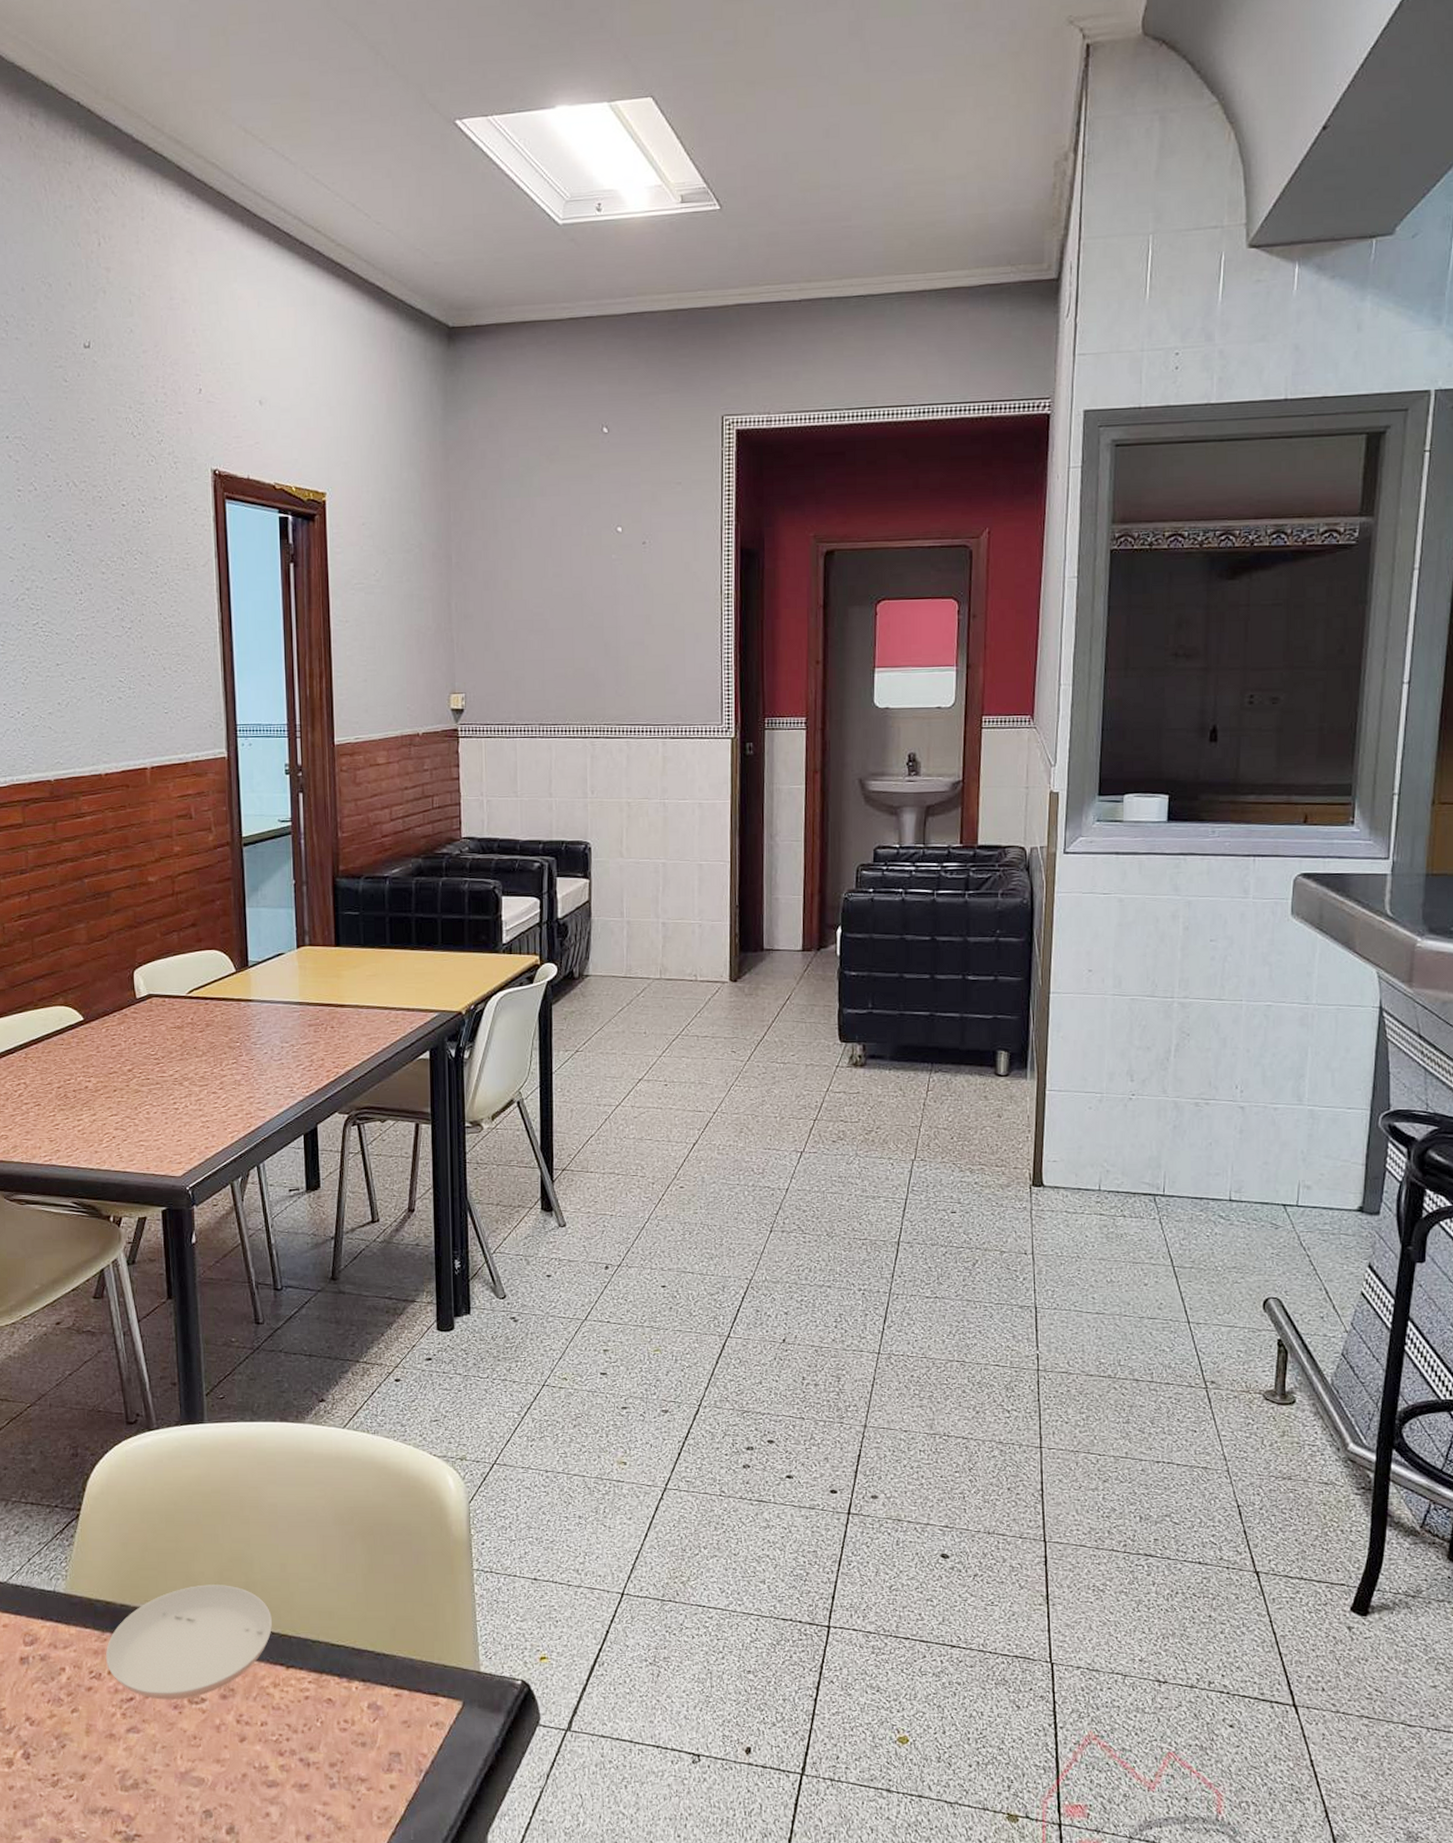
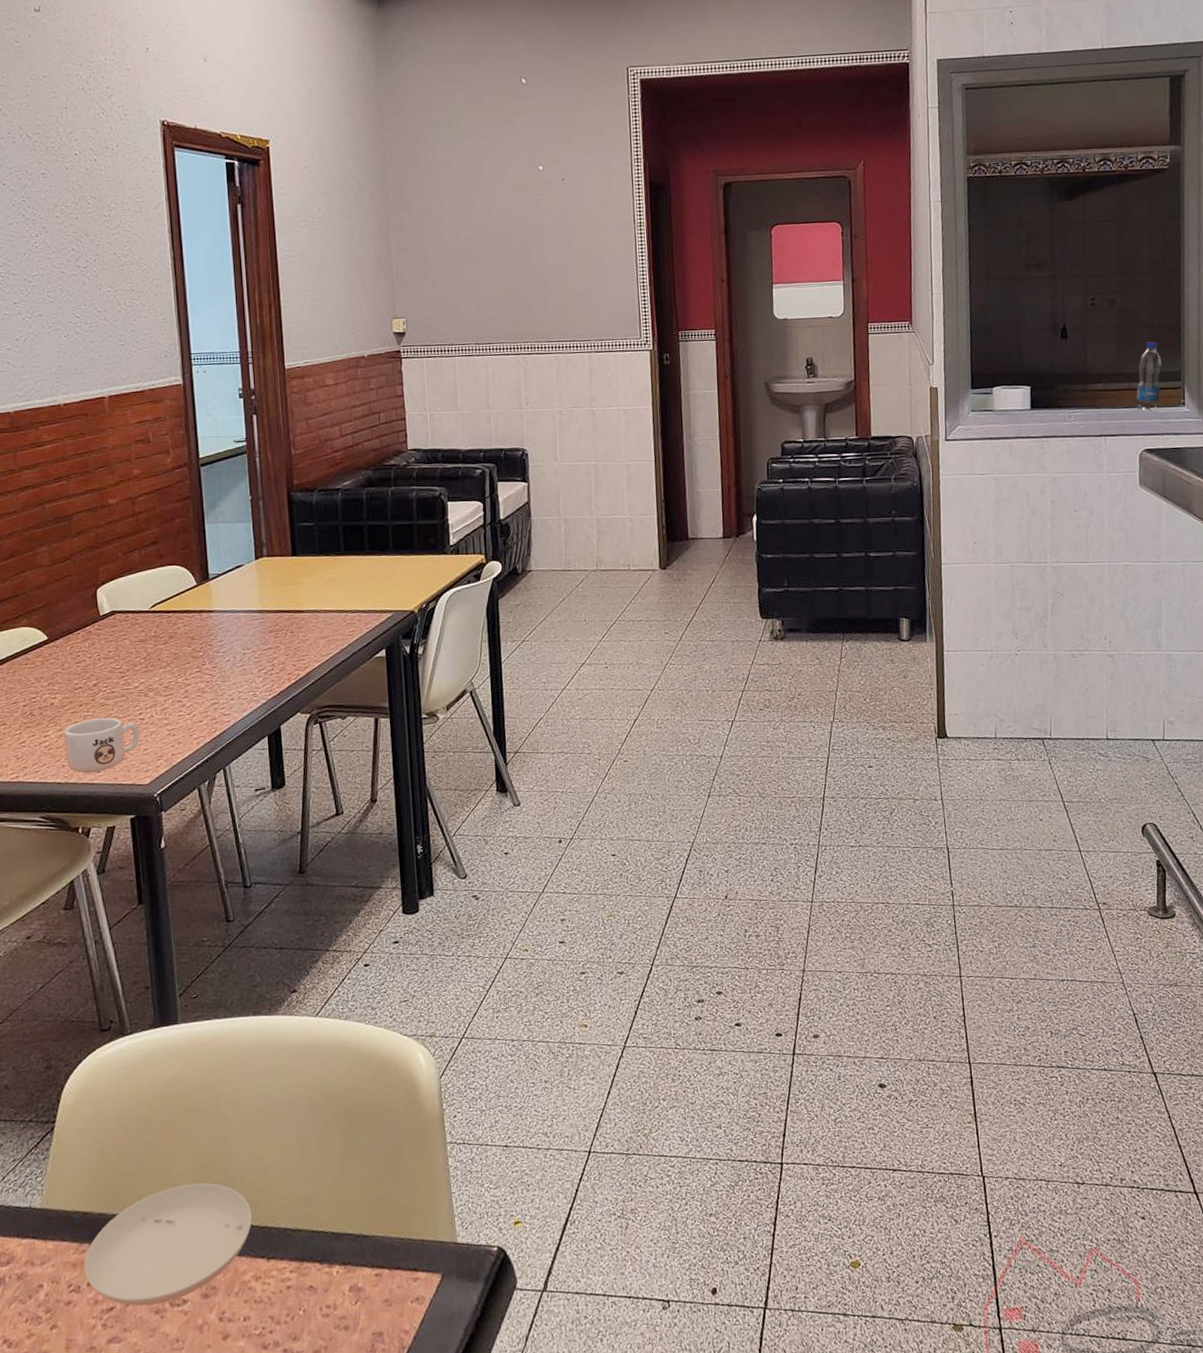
mug: none [98,1105,174,1161] -> present [64,717,140,773]
bottle: none [1295,748,1330,831] -> present [1136,341,1162,412]

